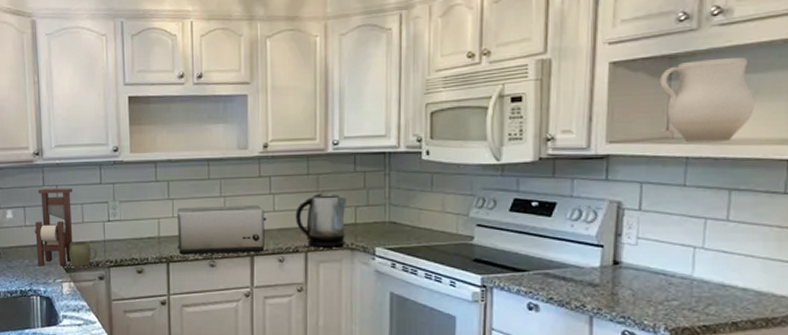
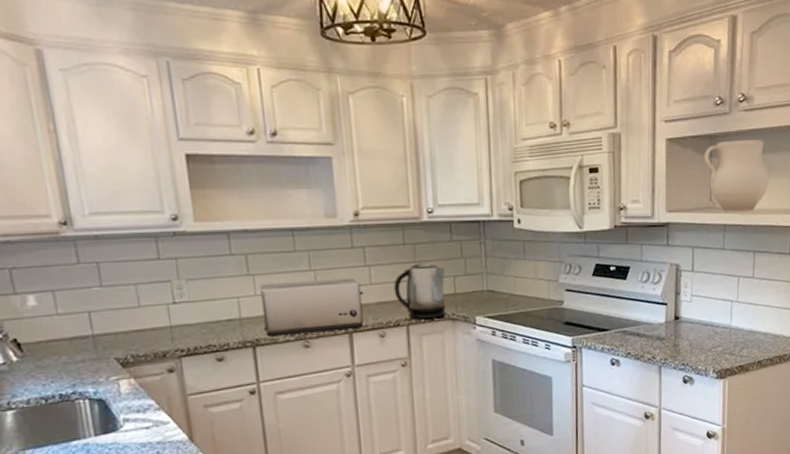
paper towel holder: present [34,188,73,266] -> none [71,265,128,363]
mug: present [69,241,97,266] -> none [123,329,163,360]

